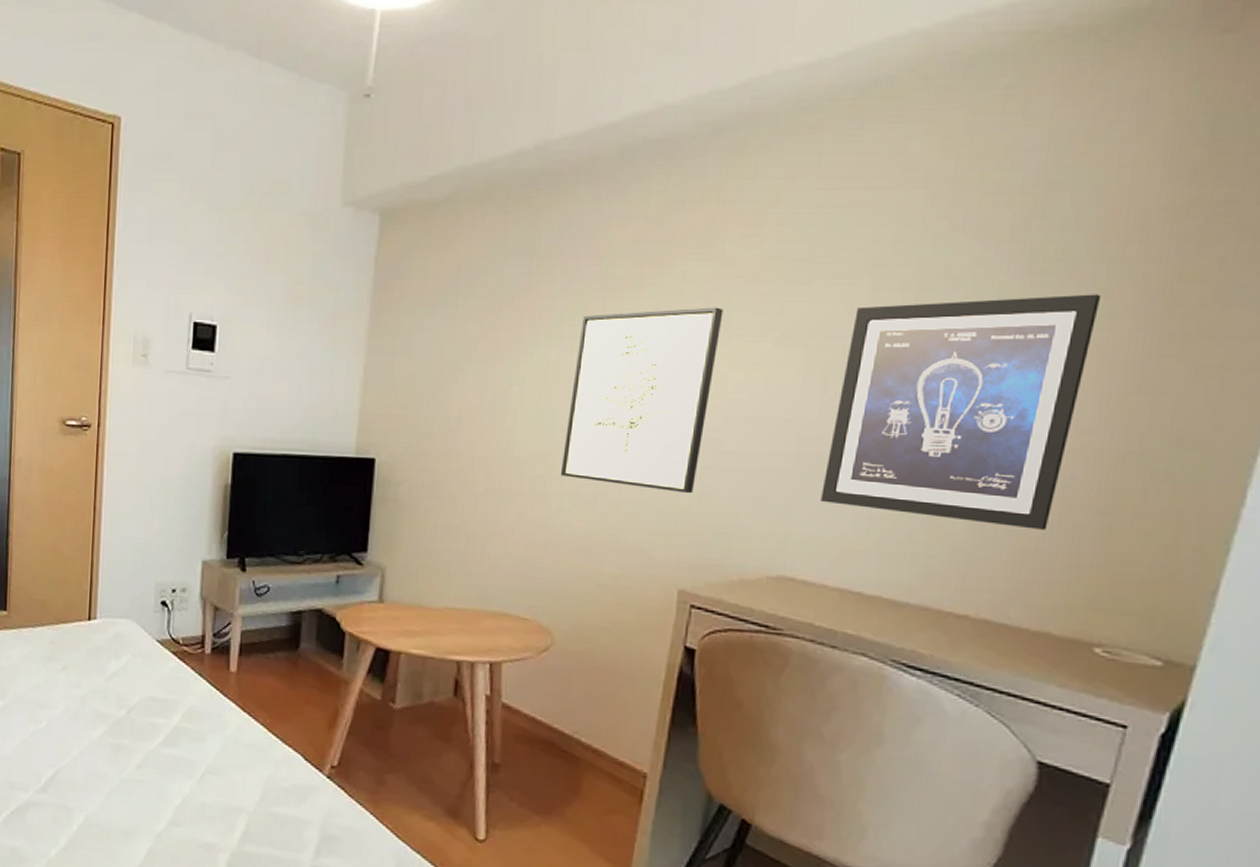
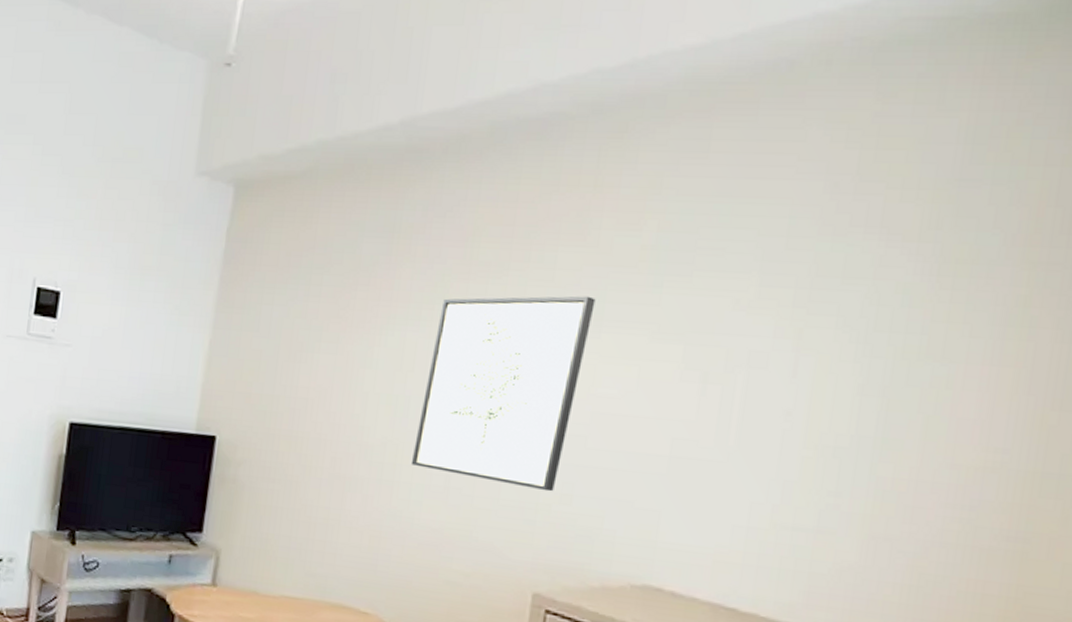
wall art: present [821,294,1102,530] -> none [694,300,1021,554]

